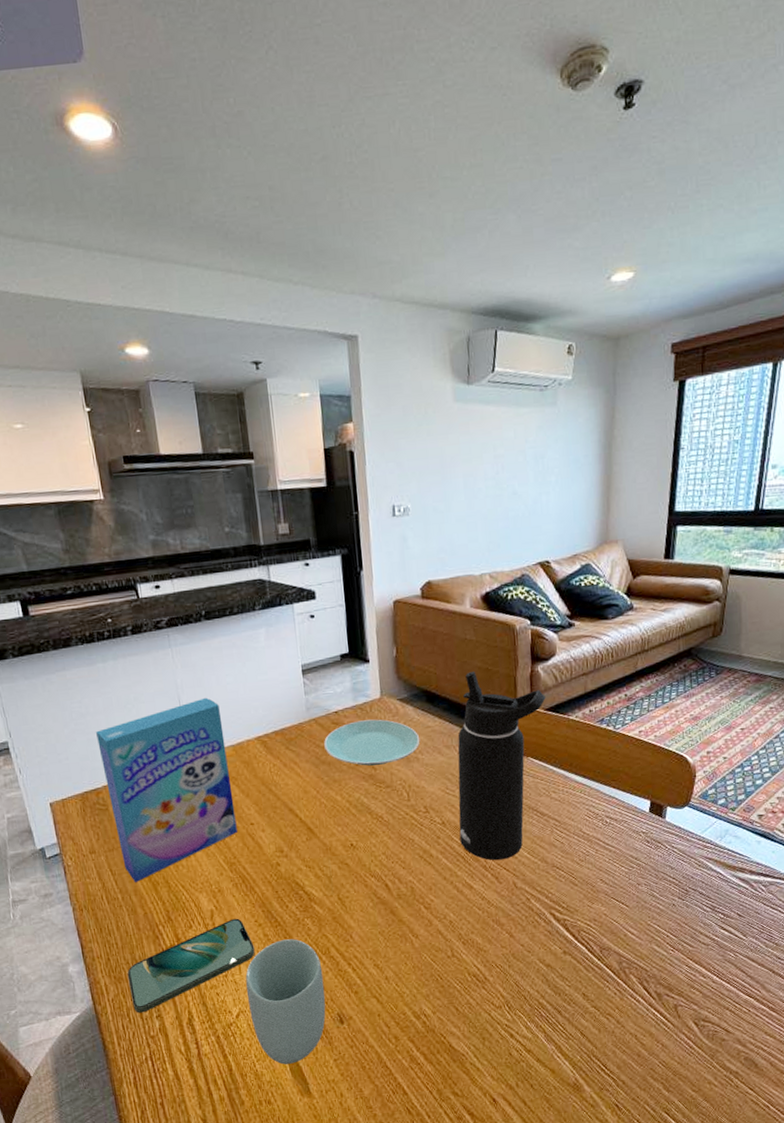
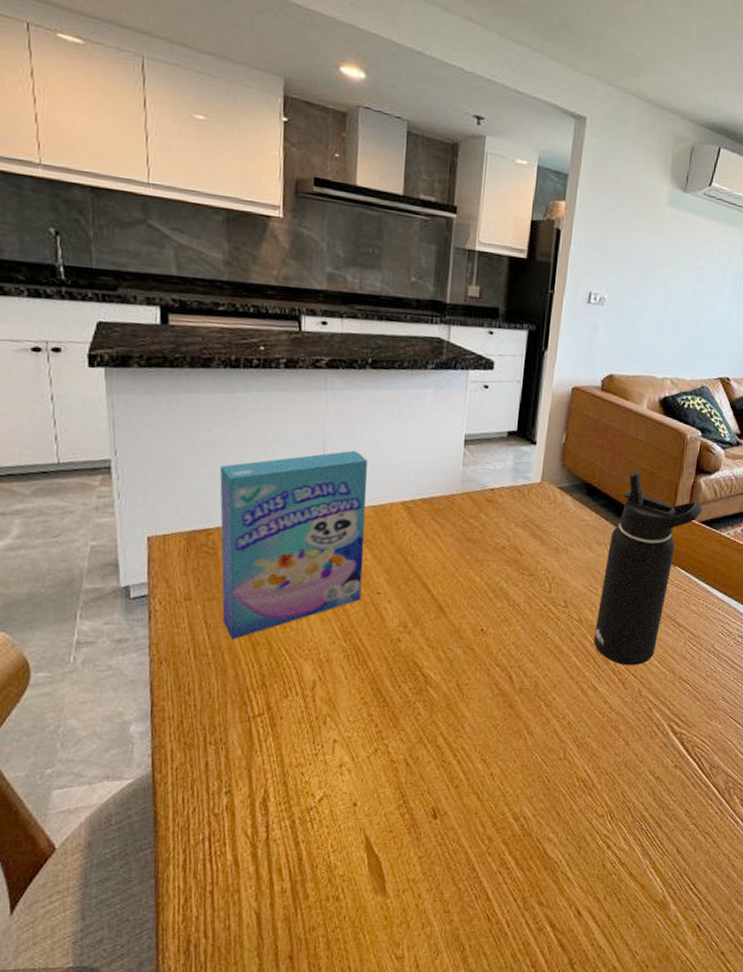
smartphone: present [127,918,255,1013] -> none [200,693,355,787]
cup: present [245,939,326,1065] -> none [335,722,425,858]
plate: present [324,719,420,766] -> none [473,502,573,551]

